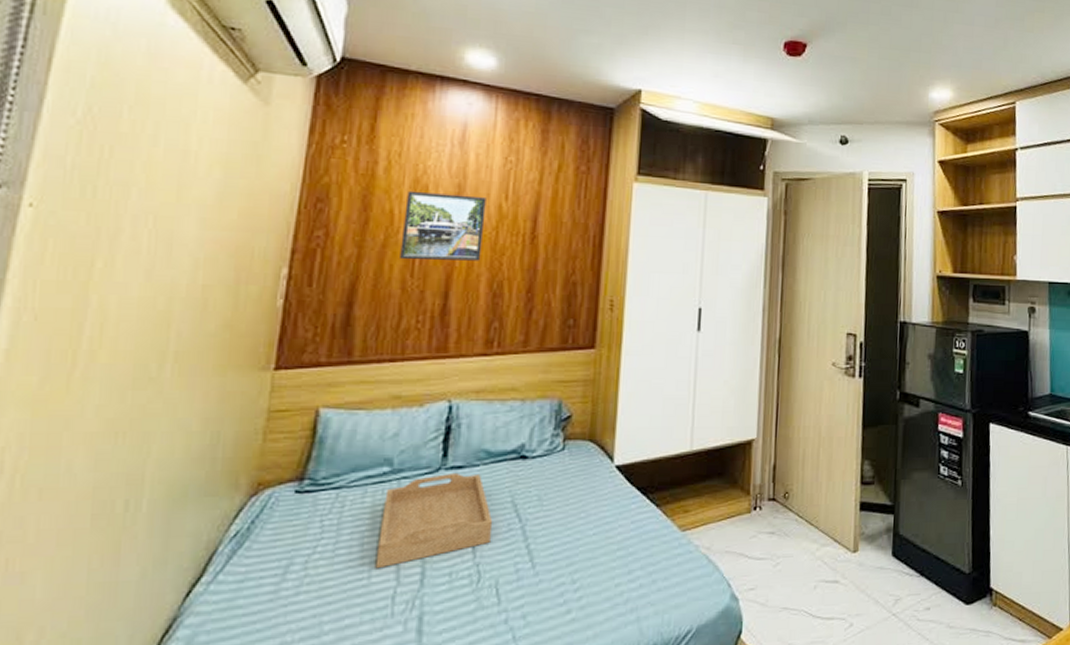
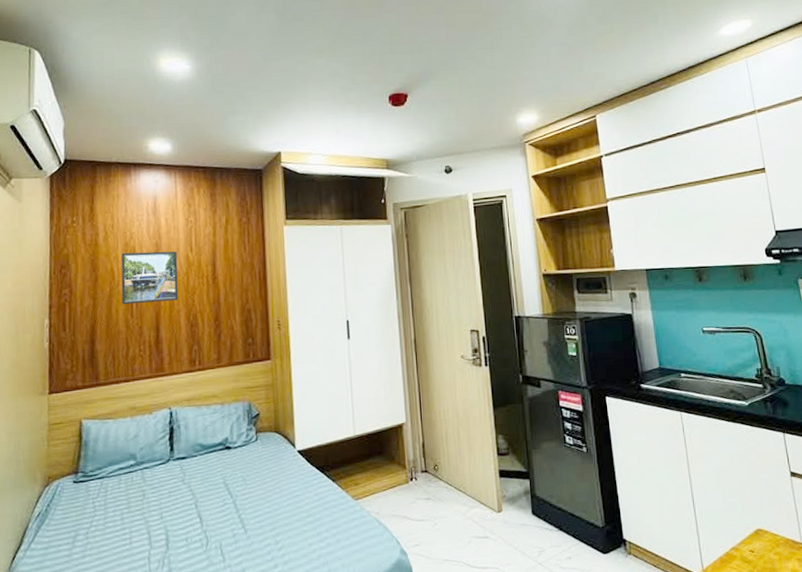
serving tray: present [375,472,493,569] -> none [133,462,213,537]

